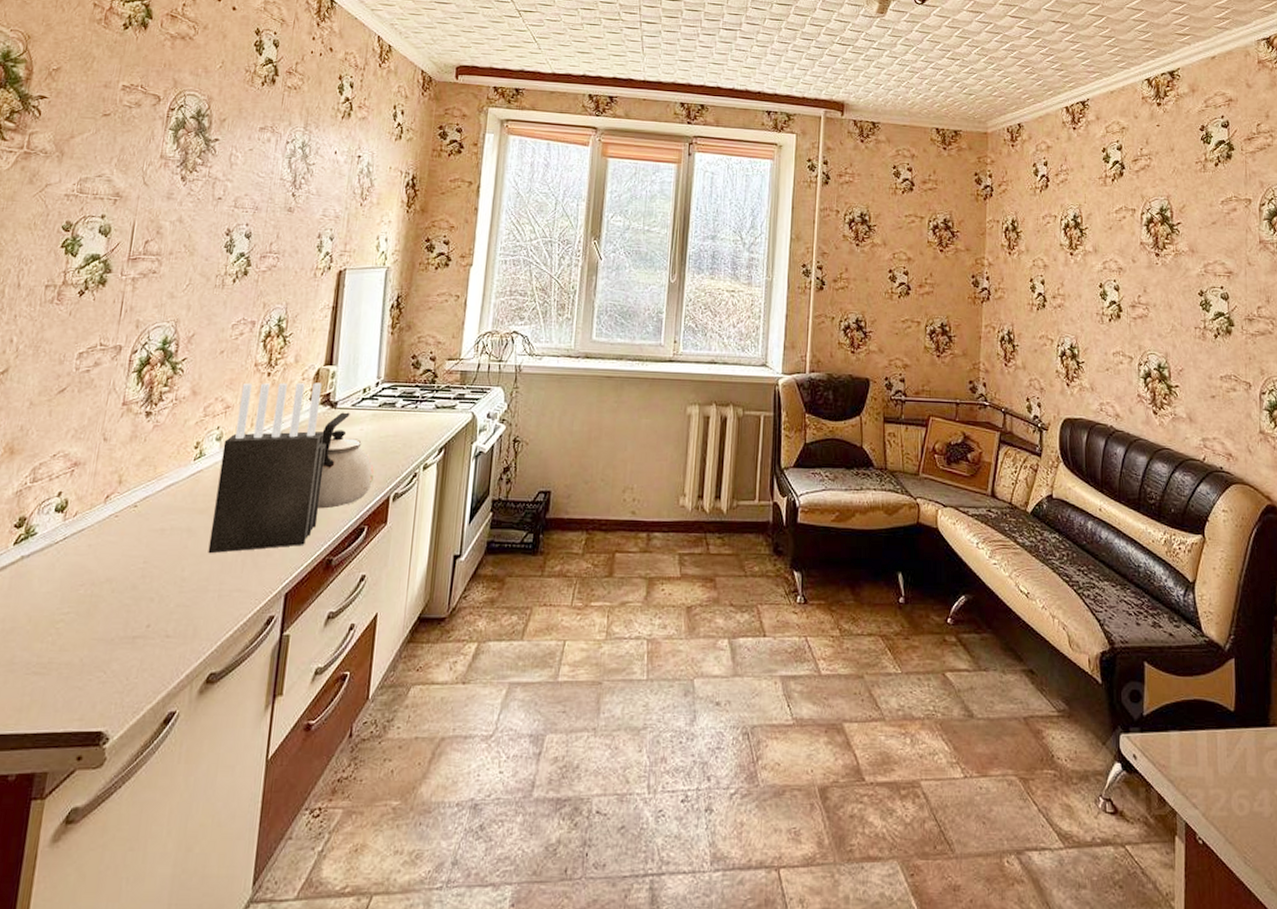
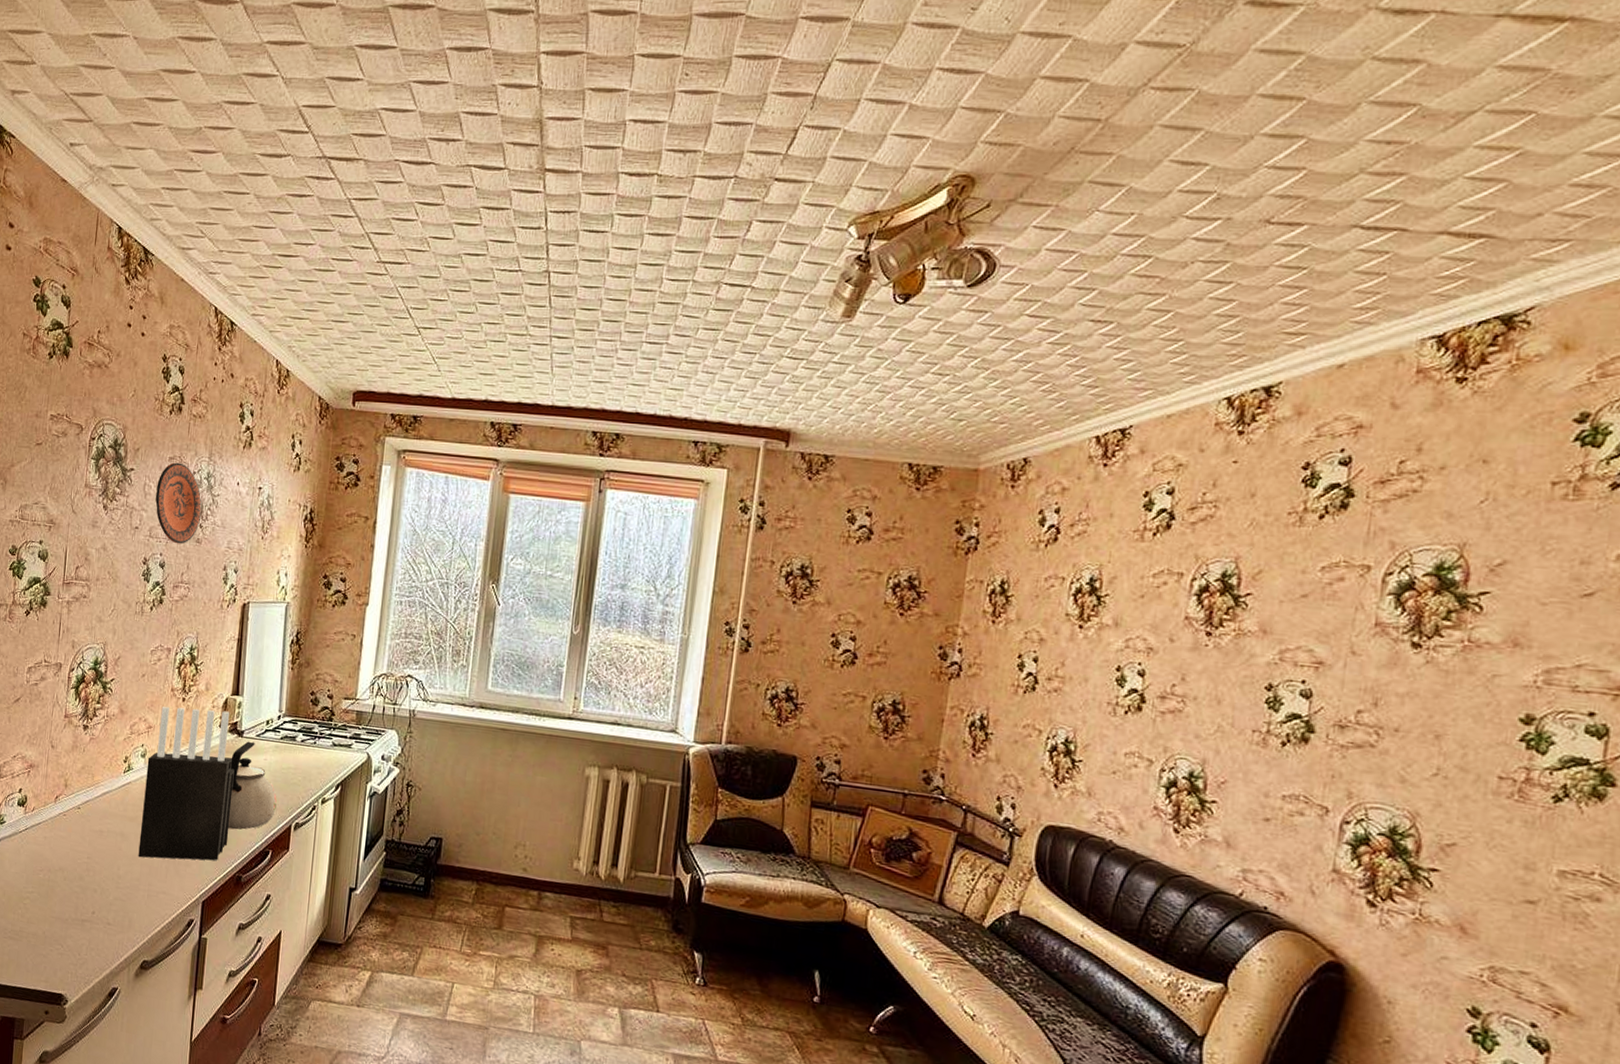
decorative plate: none [242,132,295,214] -> present [155,462,202,545]

